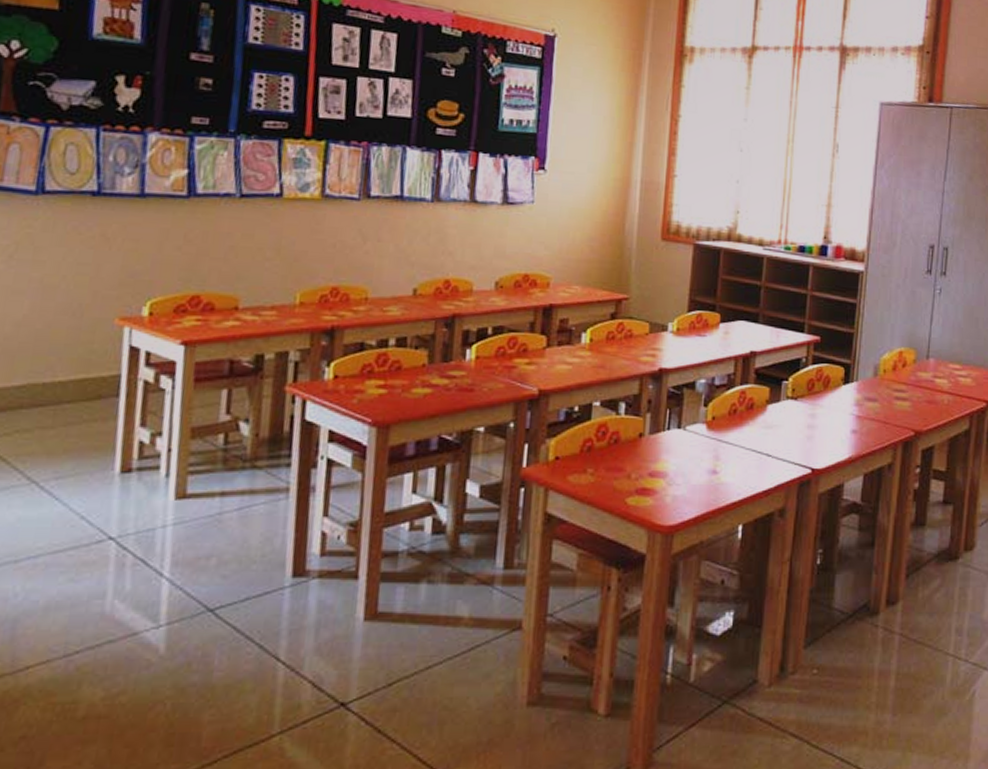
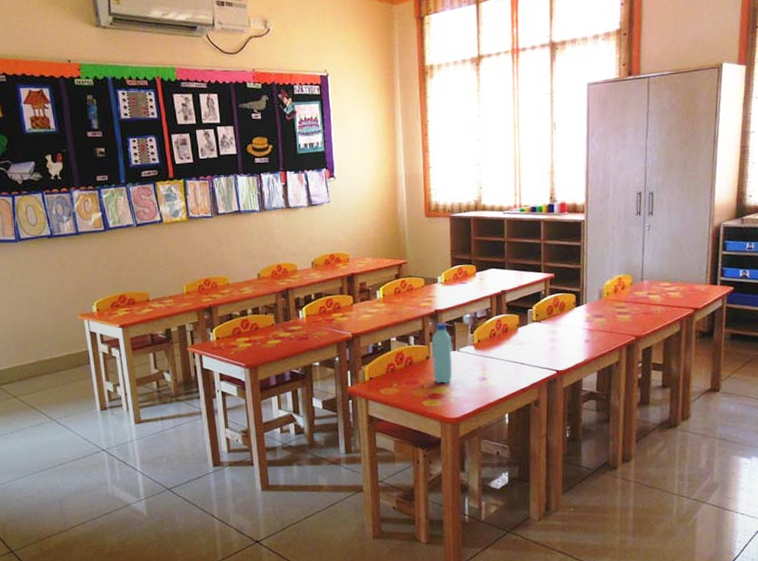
water bottle: none [646,386,677,474] -> present [432,322,452,384]

